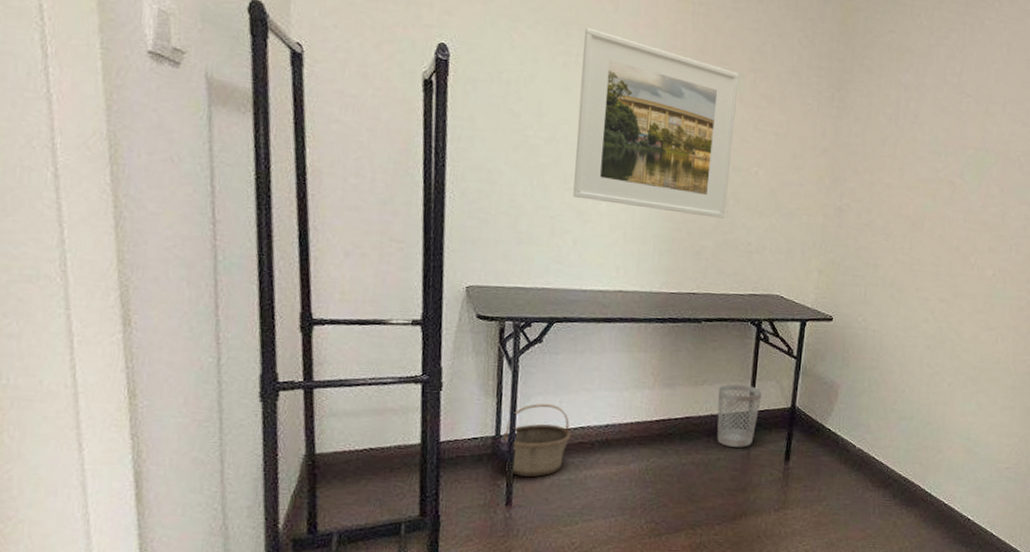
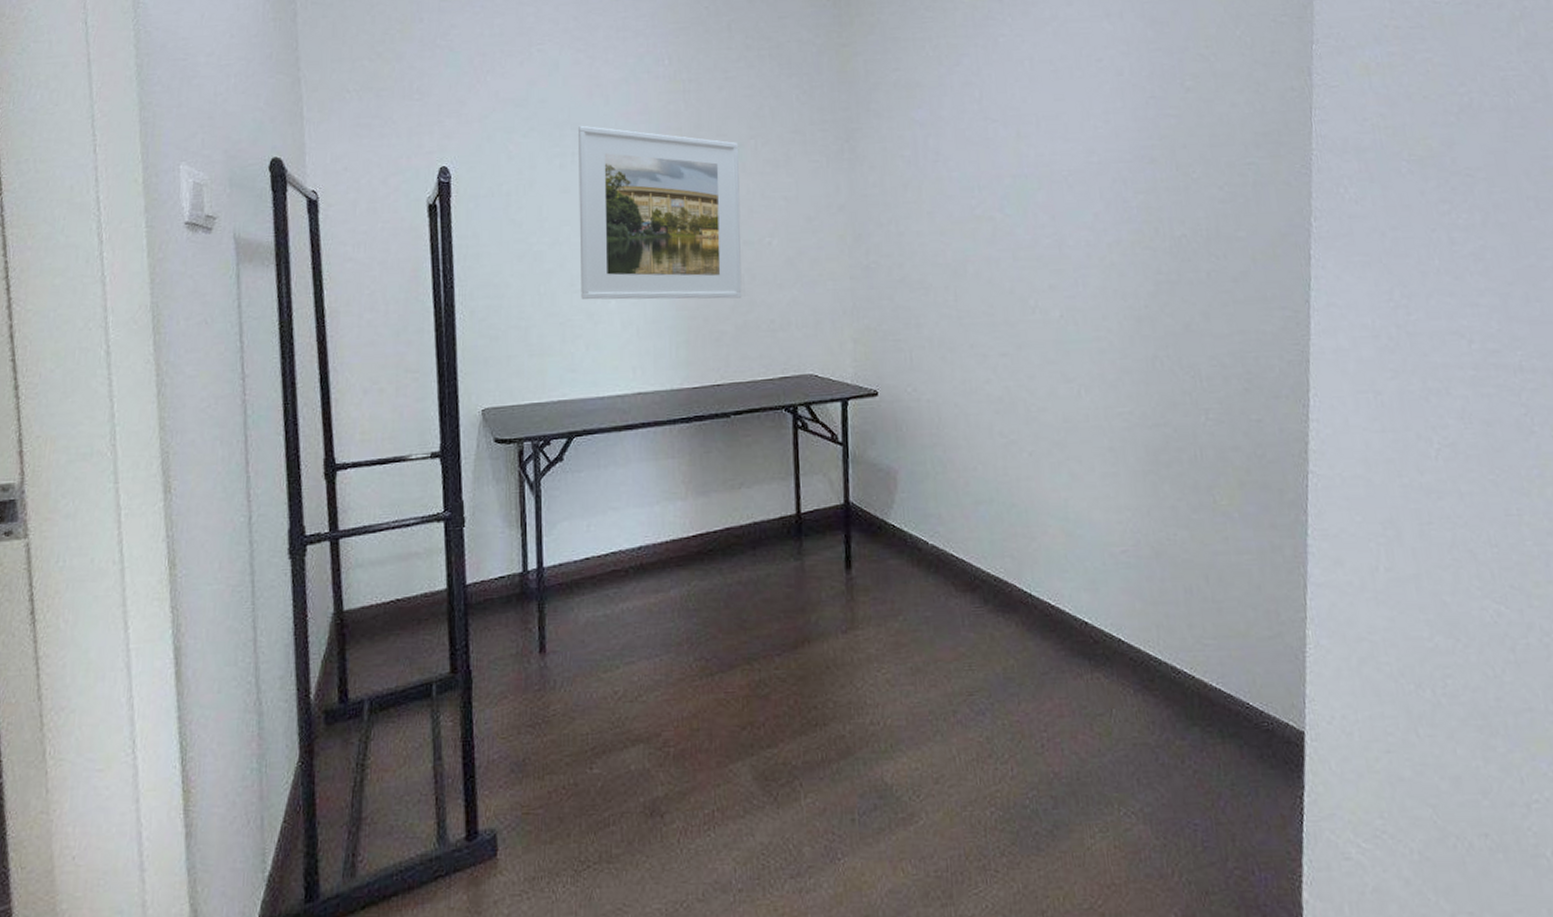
basket: present [503,404,571,477] -> none [531,530,603,616]
wastebasket: present [717,384,762,447] -> none [758,482,809,559]

